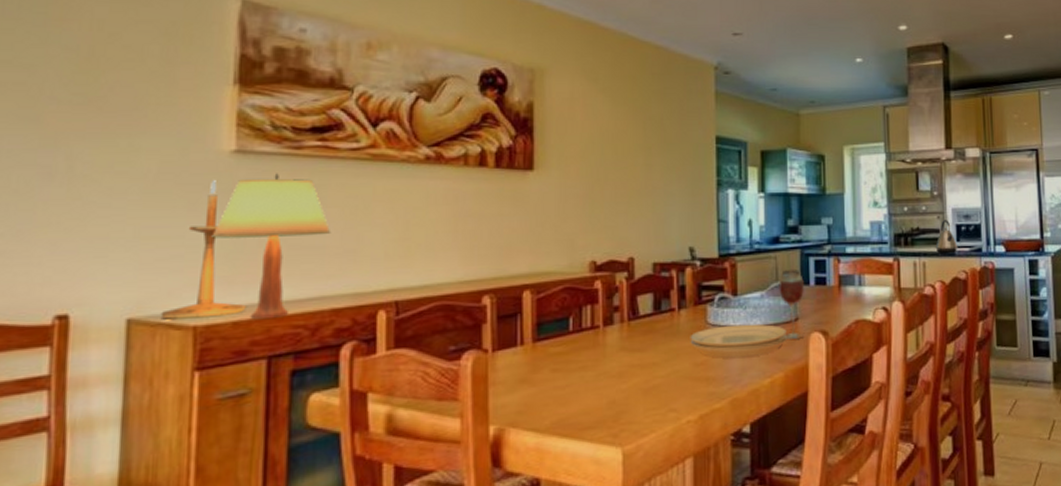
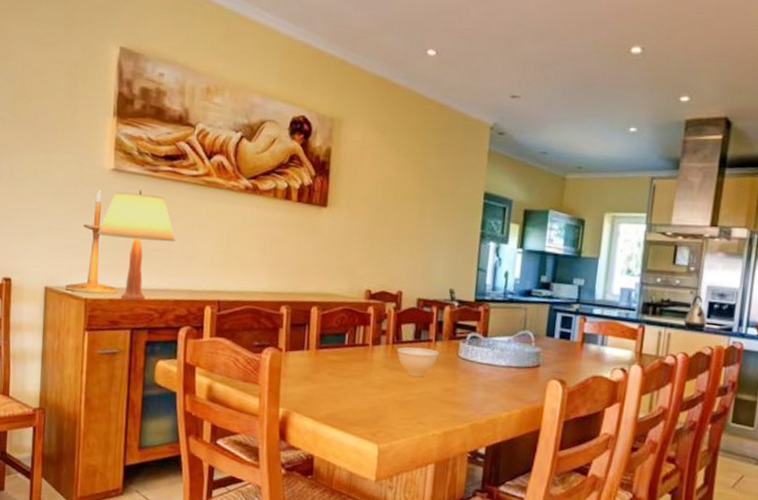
bowl: none [634,319,685,356] -> present [397,346,440,378]
plate: present [690,324,788,359] -> none [442,361,528,392]
wineglass: present [779,270,804,339] -> none [525,321,549,383]

